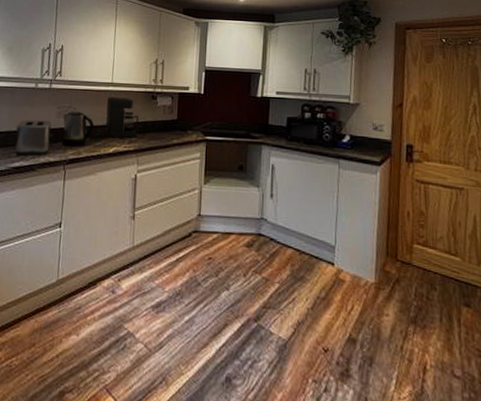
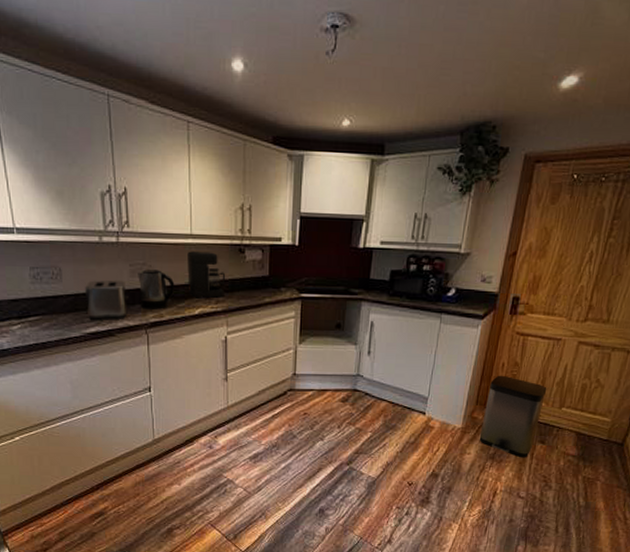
pedal bin: none [395,224,460,325] -> present [479,375,547,458]

